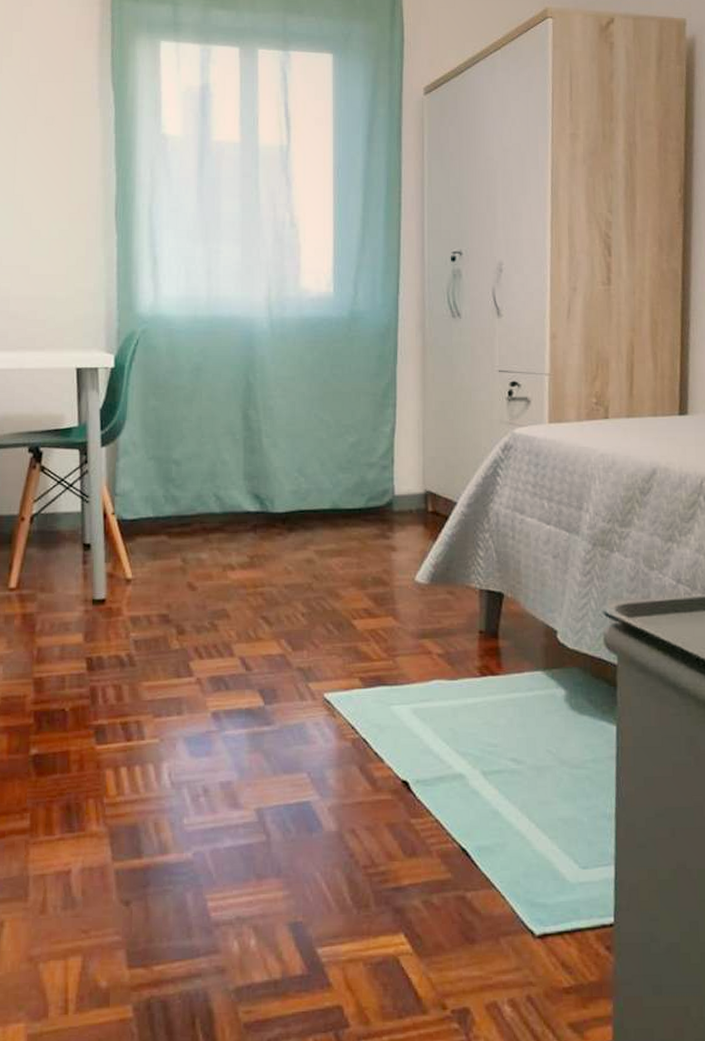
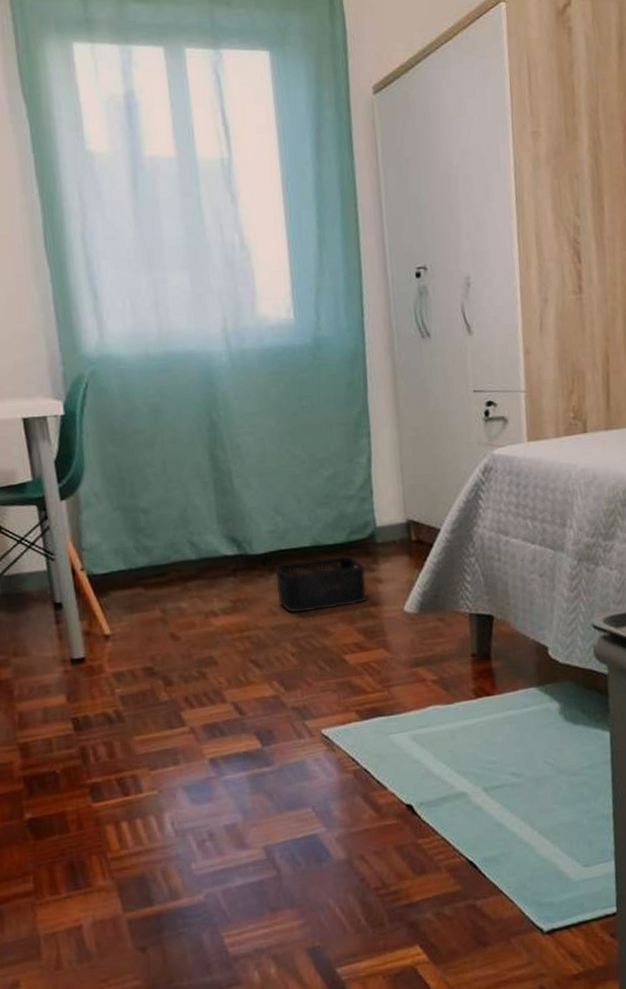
storage bin: none [293,520,381,574] -> present [276,555,367,613]

